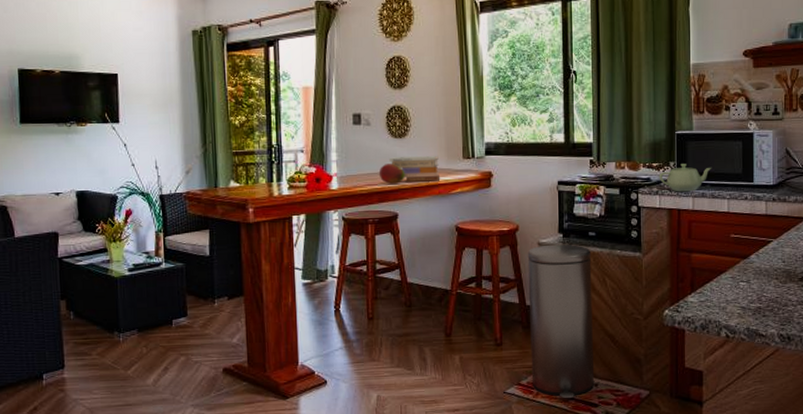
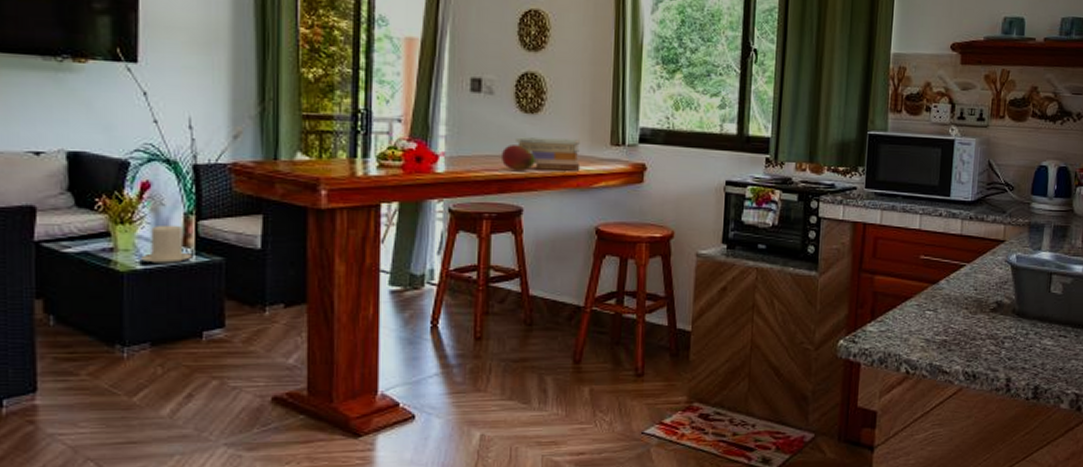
candle: none [128,240,163,271] -> present [141,224,193,265]
pedal bin: present [527,244,595,399] -> none [677,256,759,442]
teapot: present [659,164,712,192] -> none [844,170,906,203]

